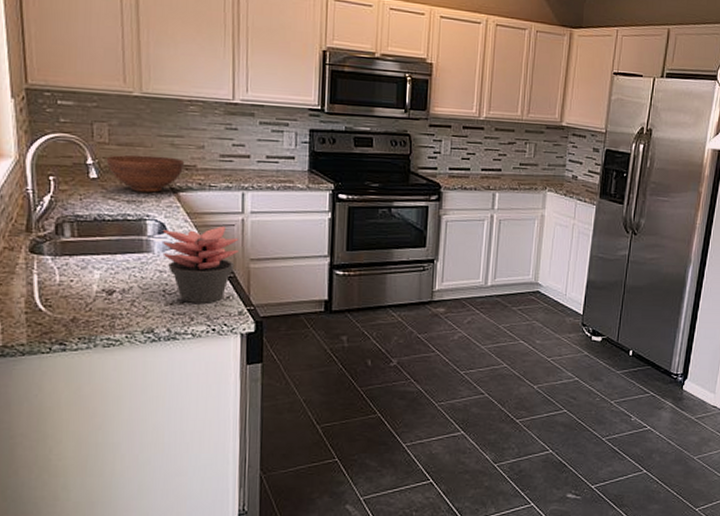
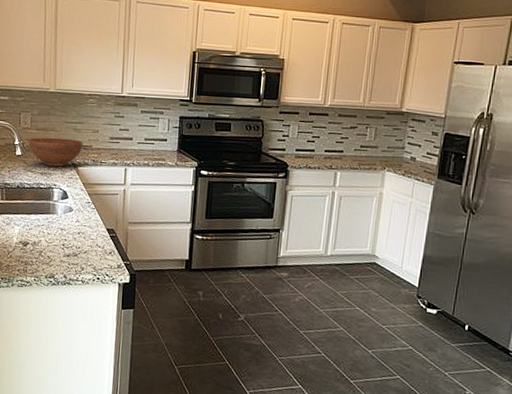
succulent plant: present [162,227,239,303] -> none [64,195,121,257]

